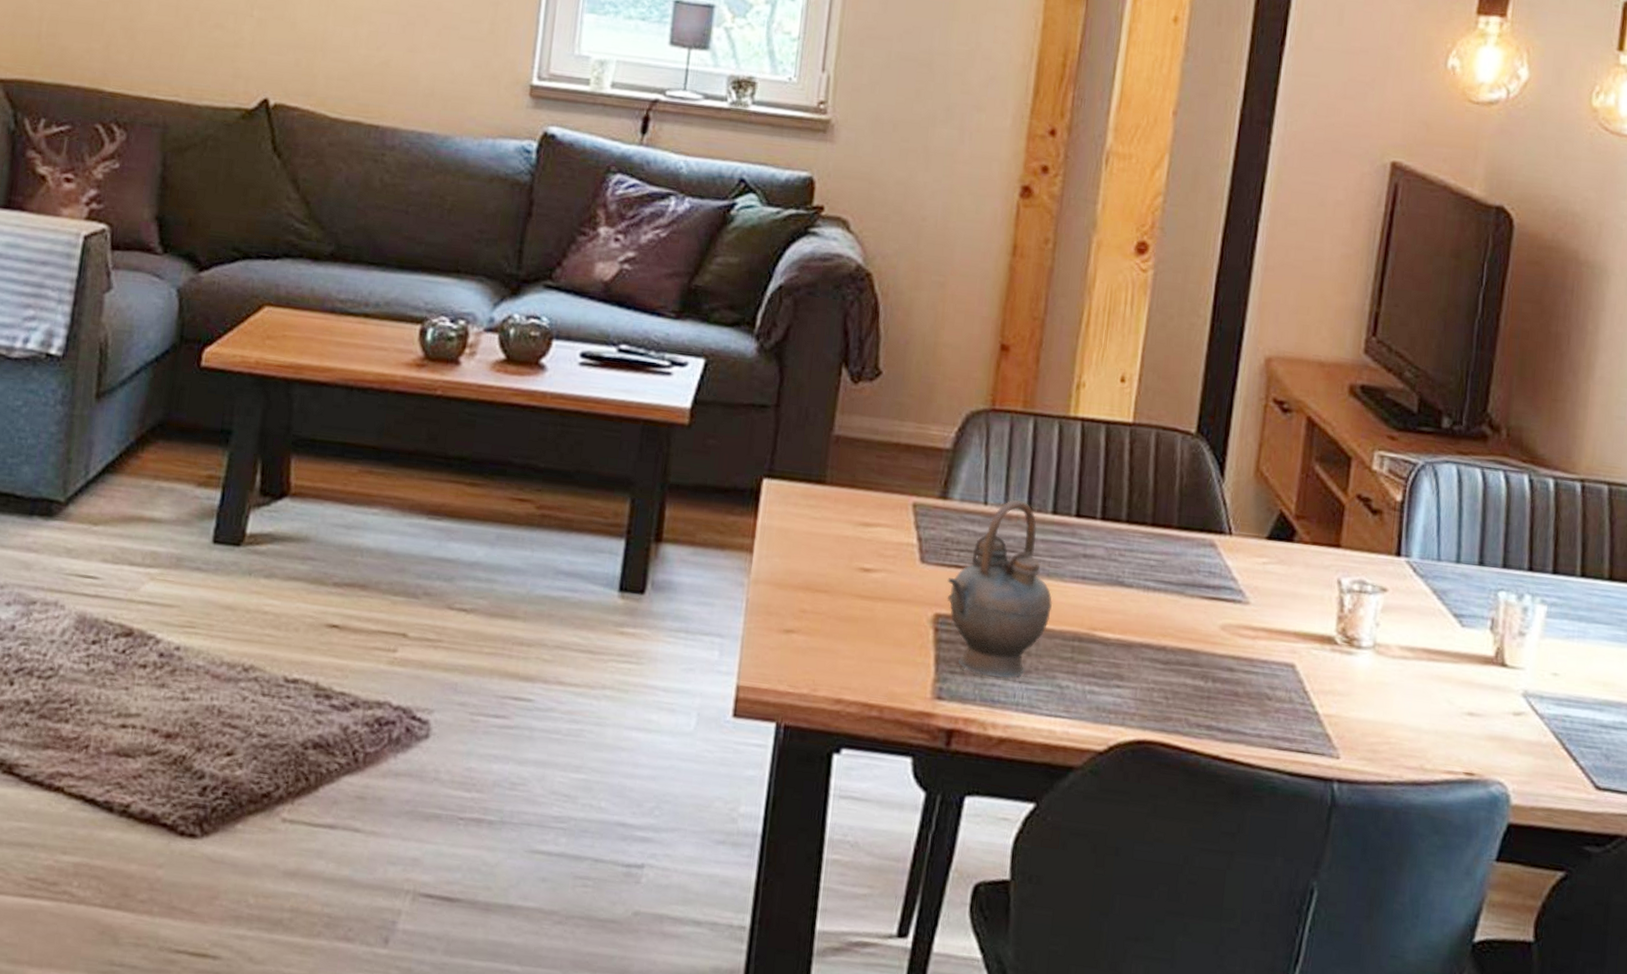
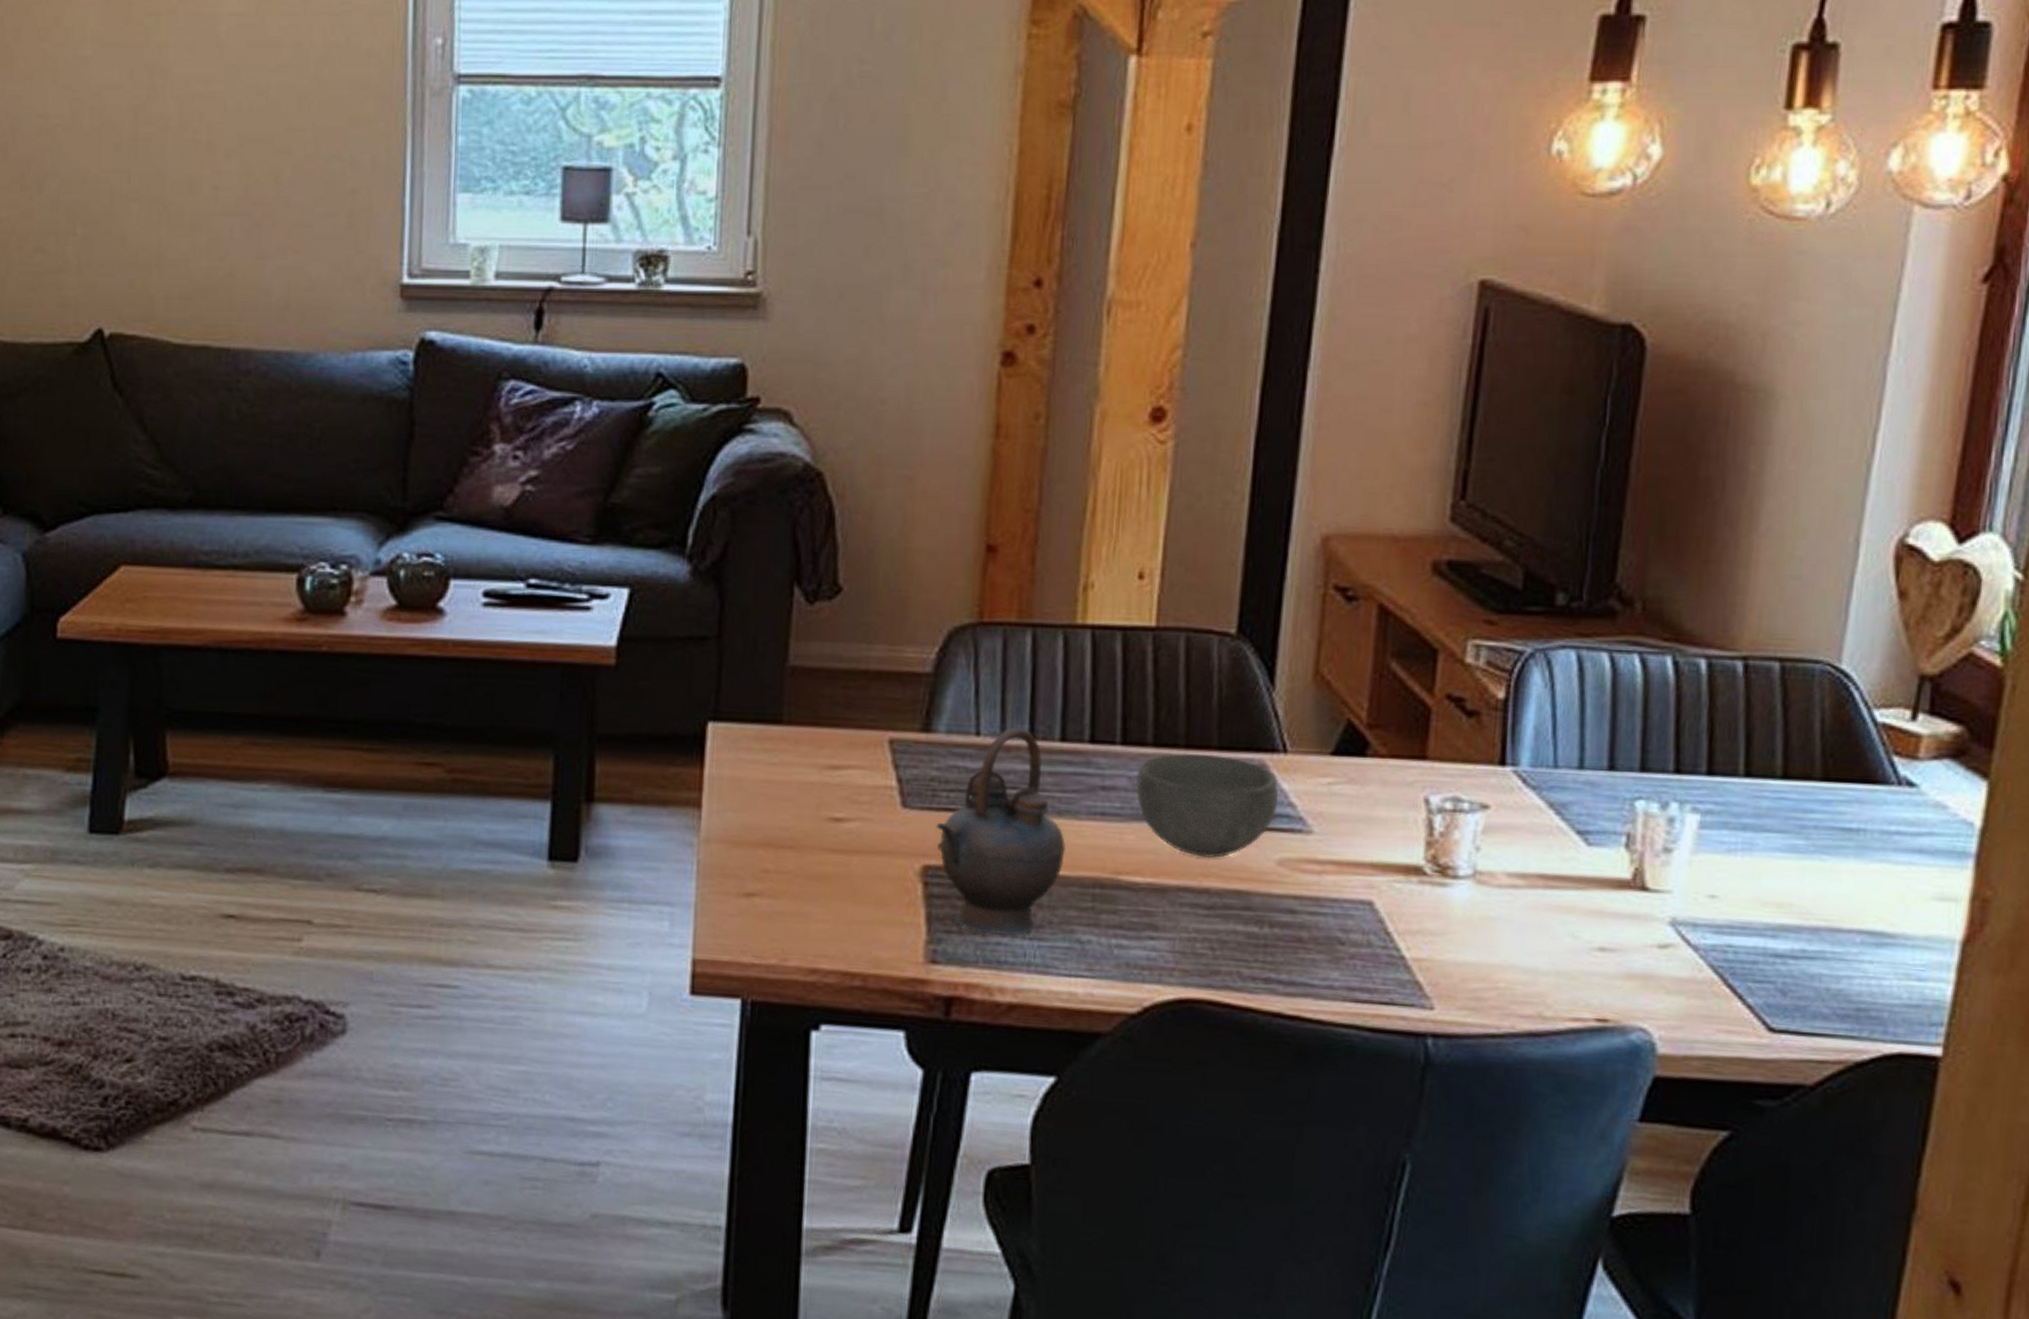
bowl: none [1110,530,1224,621] -> present [1135,754,1278,859]

